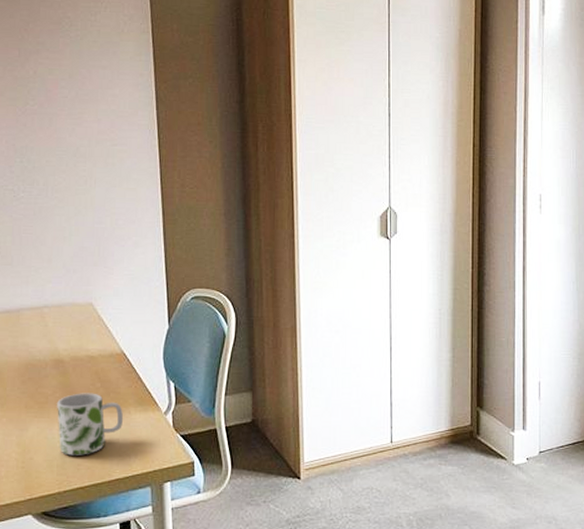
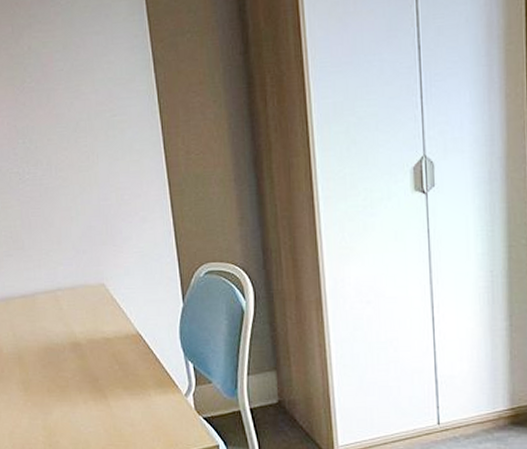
mug: present [57,393,124,456] -> none [78,375,144,439]

